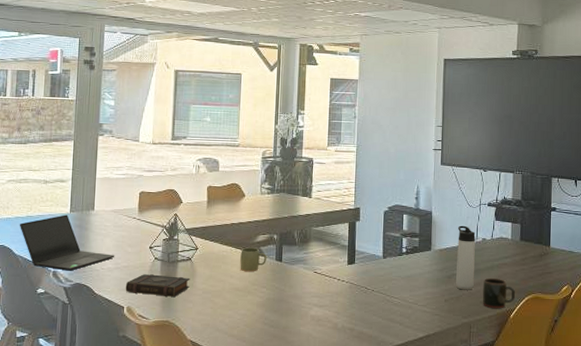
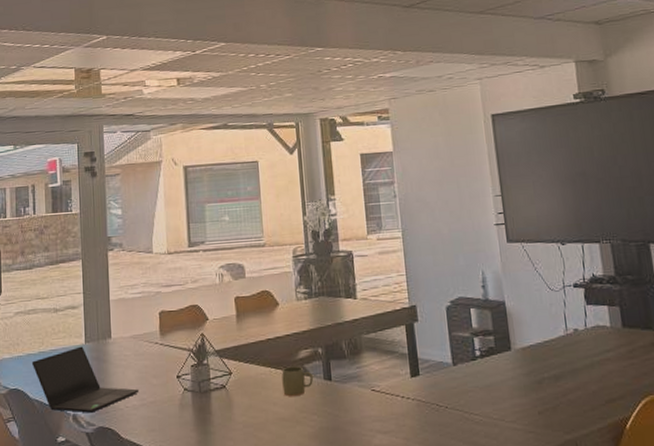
book: present [125,274,190,297] -> none [154,408,228,435]
thermos bottle: present [455,225,475,290] -> none [541,315,573,398]
mug: present [482,277,515,309] -> none [583,378,628,419]

